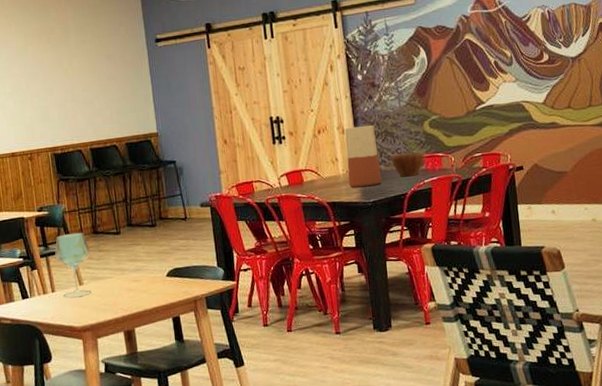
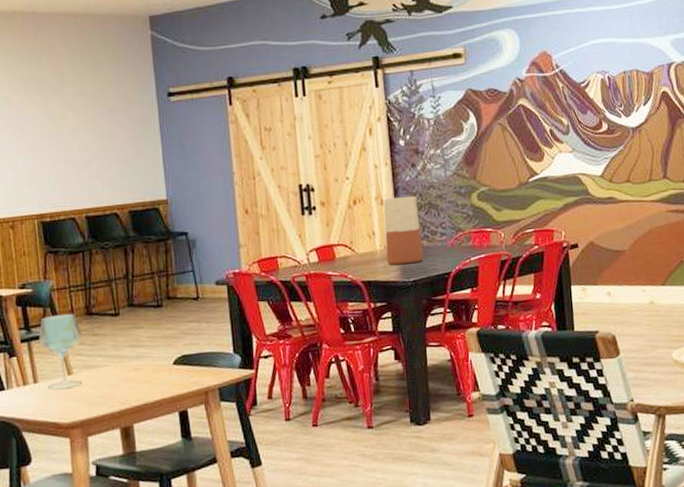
bowl: present [391,151,424,178] -> none [434,226,471,255]

